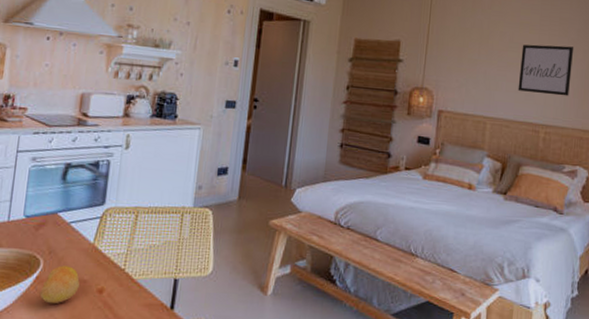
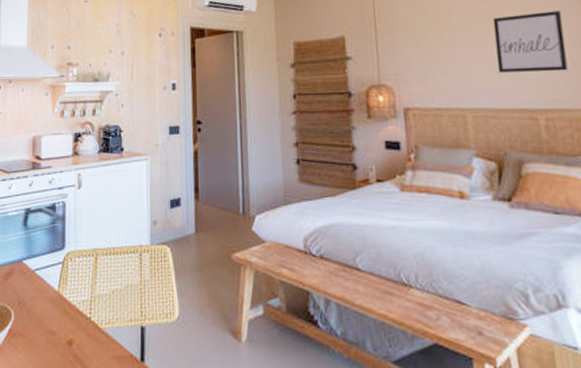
fruit: present [39,265,81,304] -> none [13,316,50,359]

